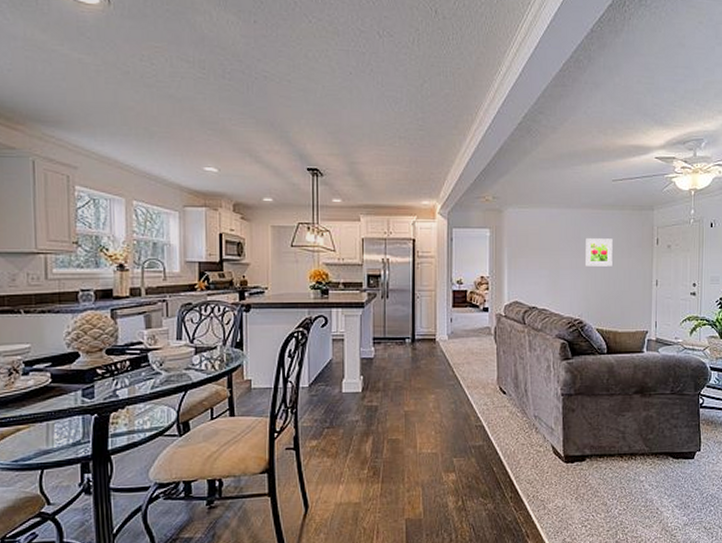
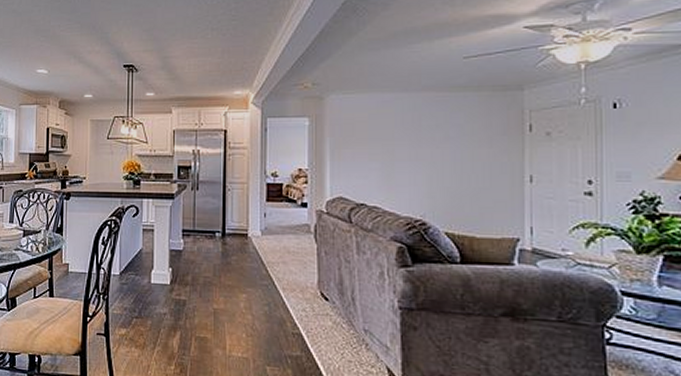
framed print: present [584,238,613,266] -> none [427,125,466,158]

